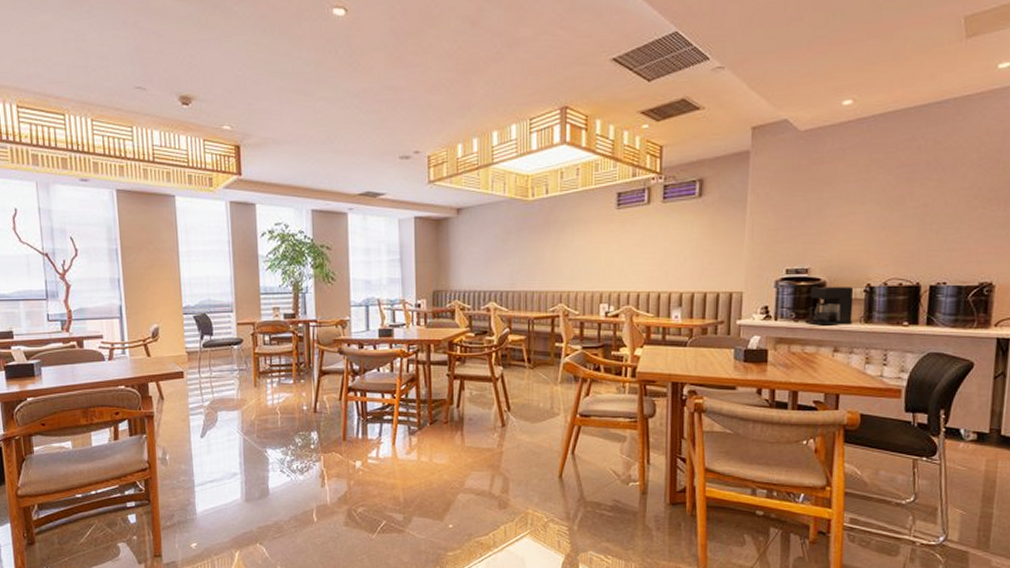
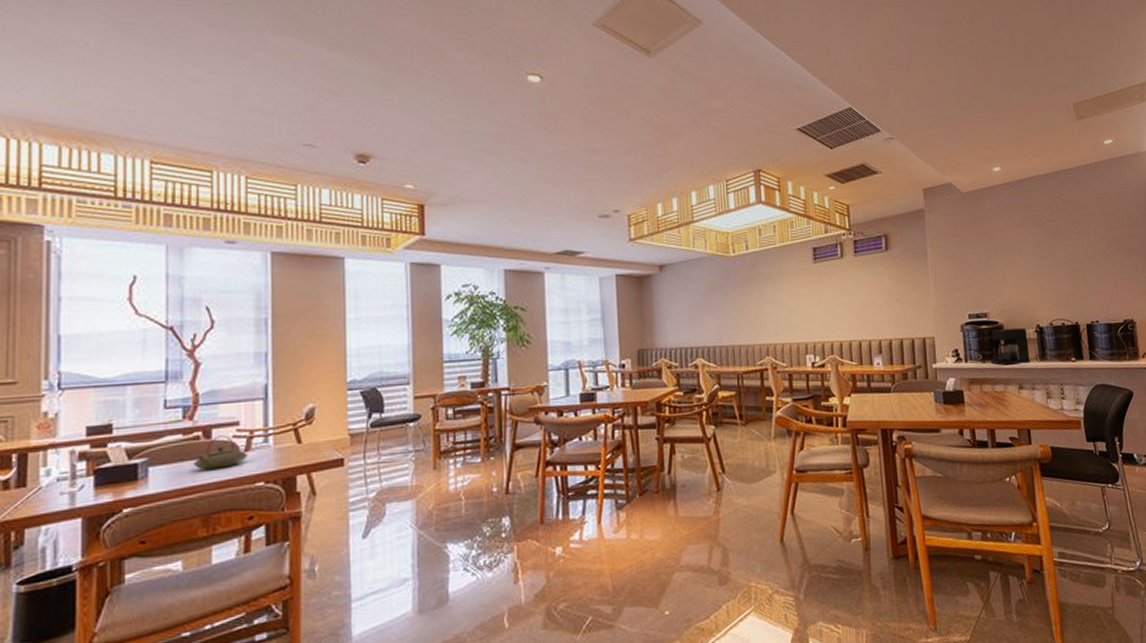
teapot: none [72,346,112,372] -> present [192,435,248,470]

